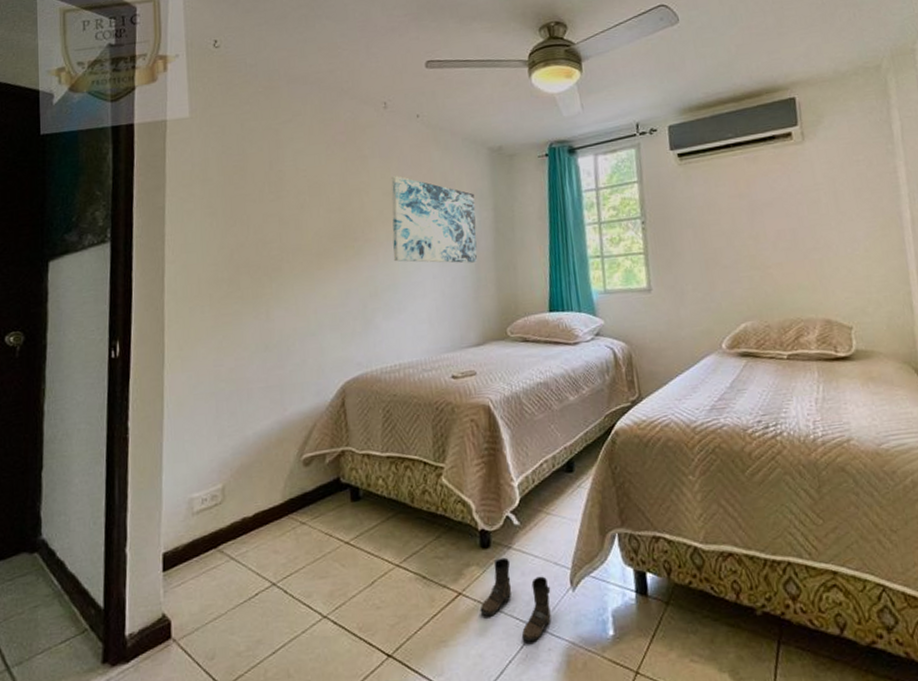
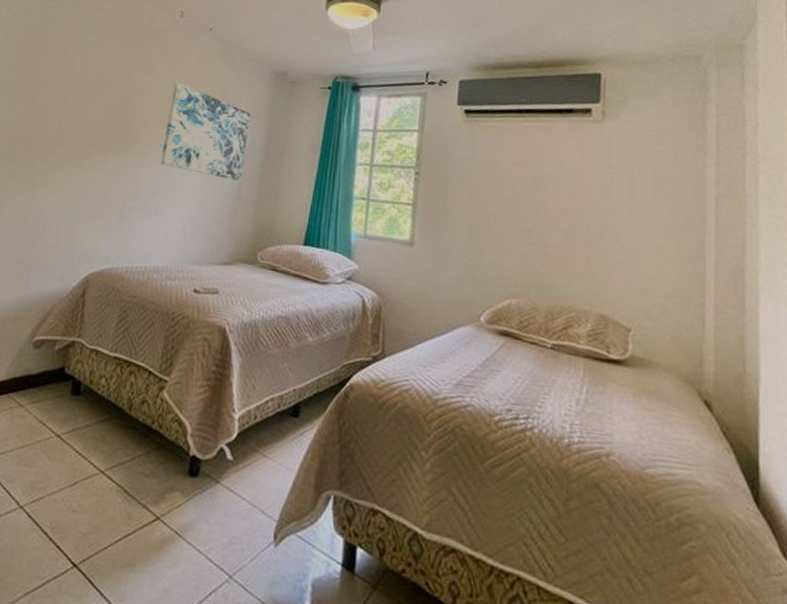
boots: present [479,557,551,642] -> none [174,490,252,591]

